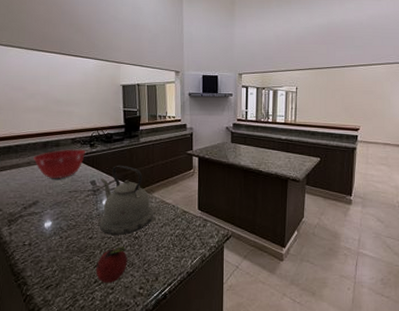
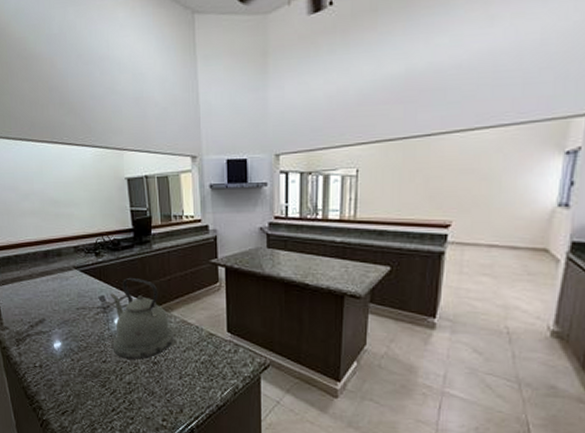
mixing bowl: present [33,149,86,179] -> none [35,259,92,294]
fruit: present [96,247,128,284] -> none [113,372,147,413]

